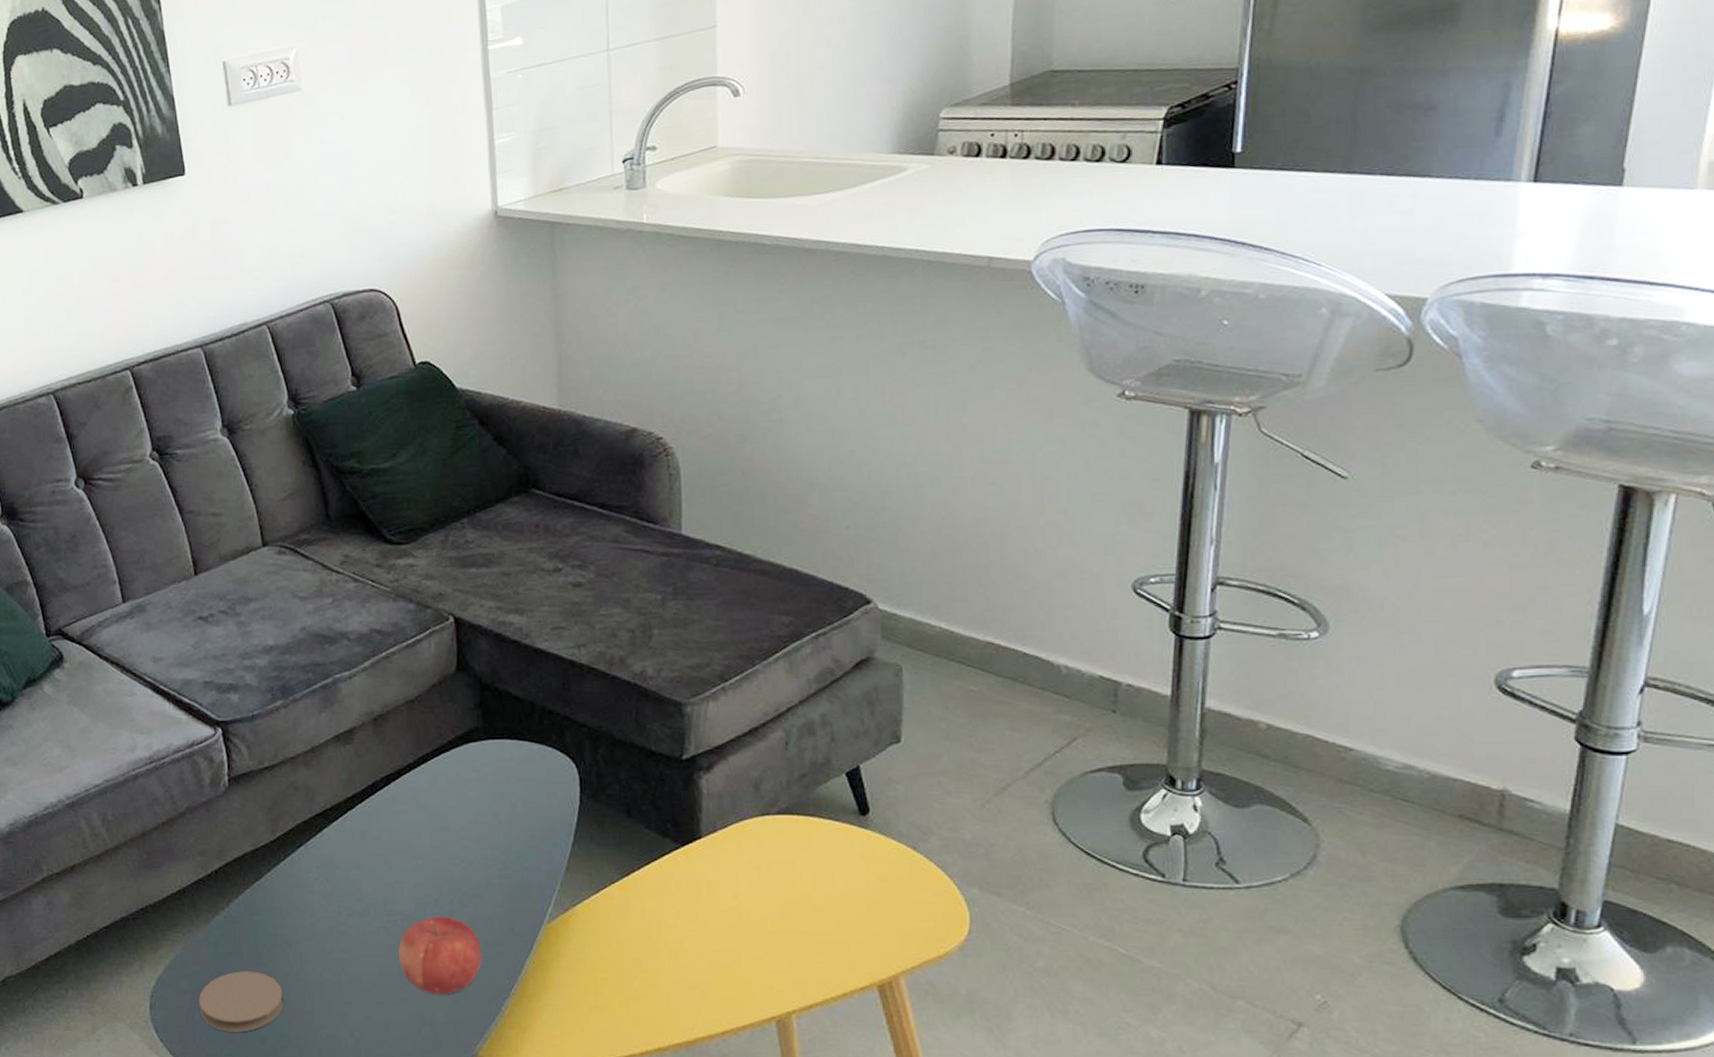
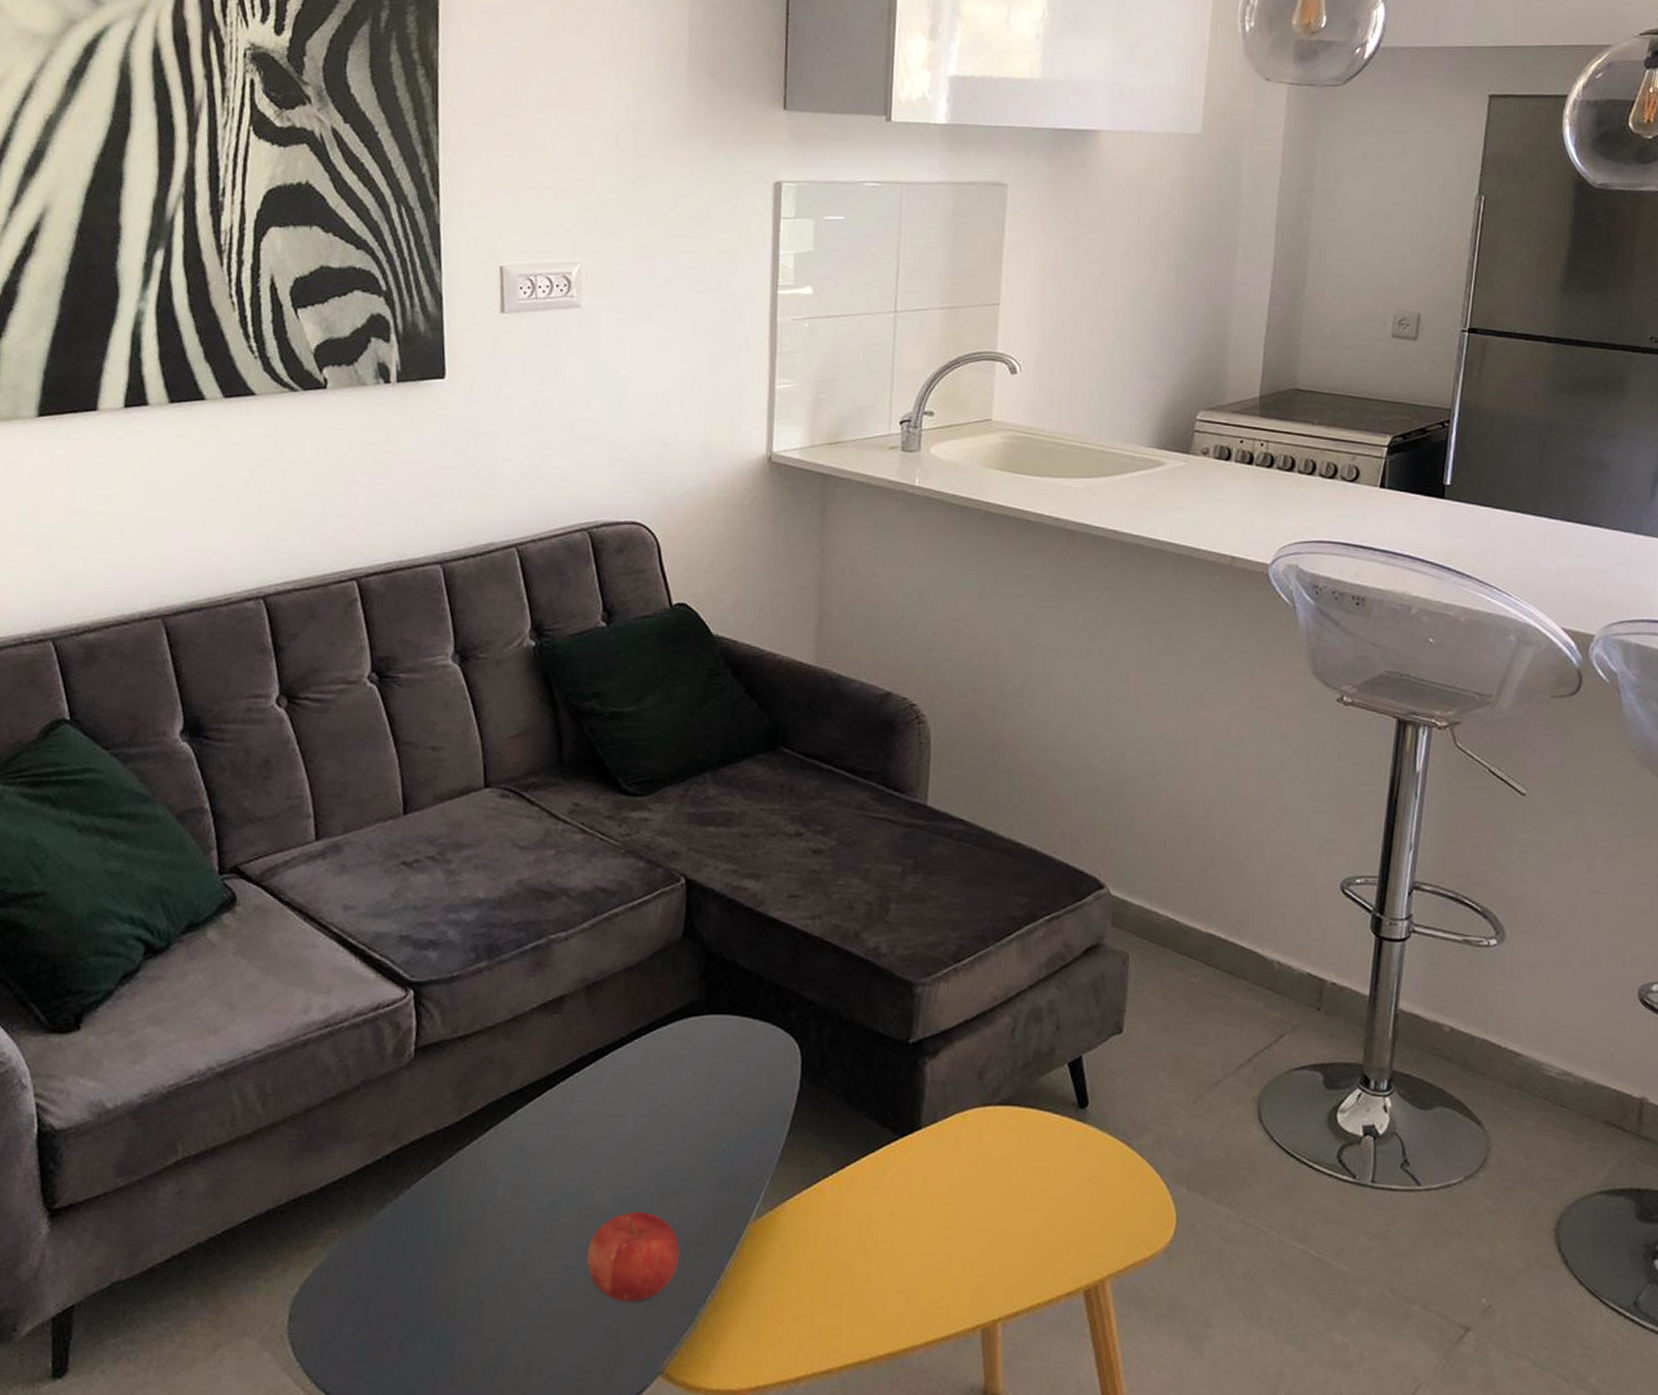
coaster: present [198,970,284,1032] -> none [348,1274,450,1349]

